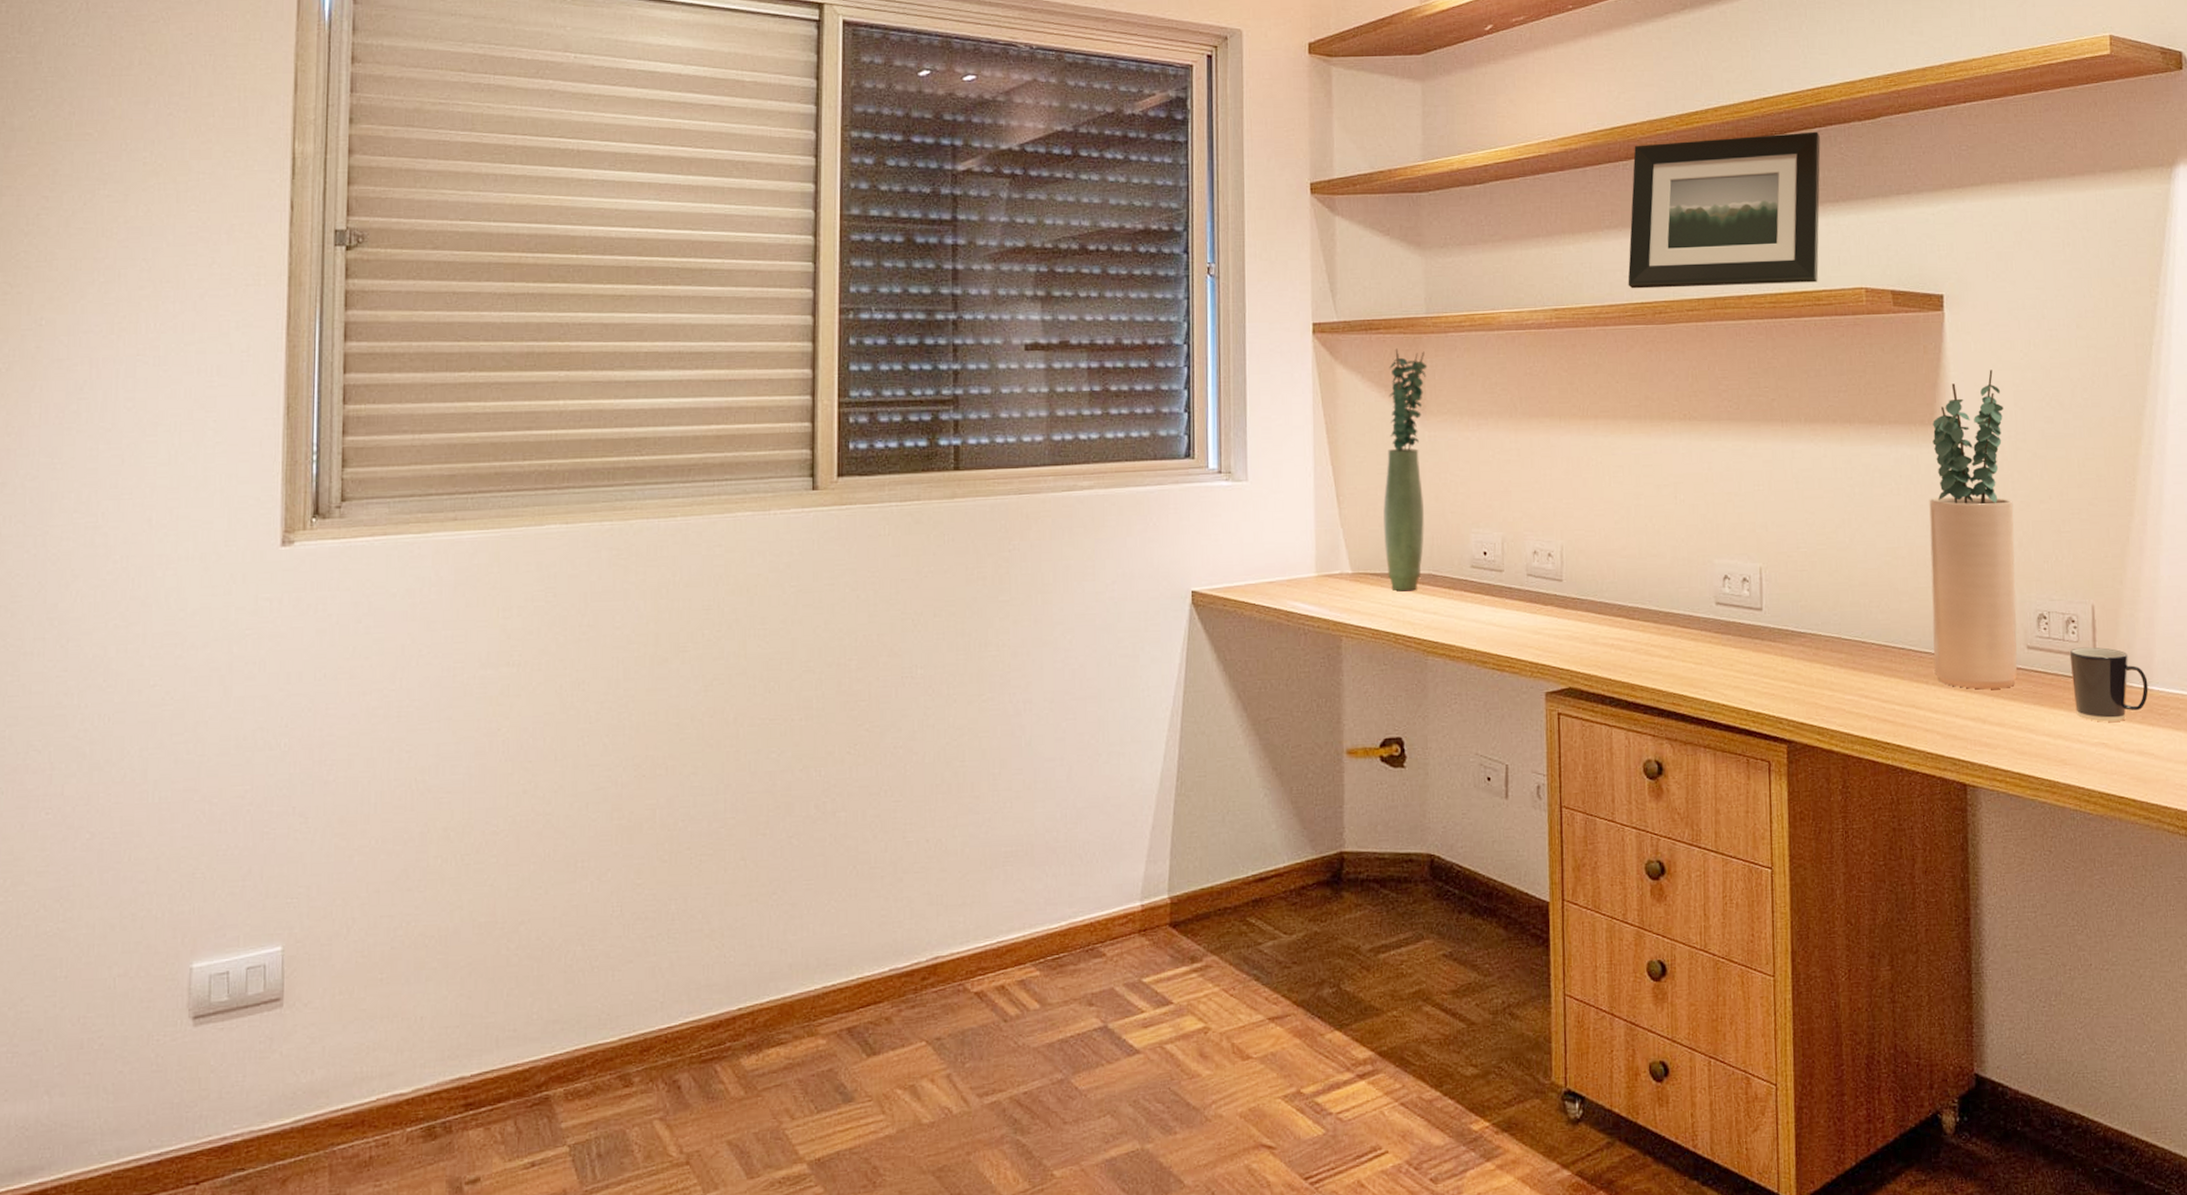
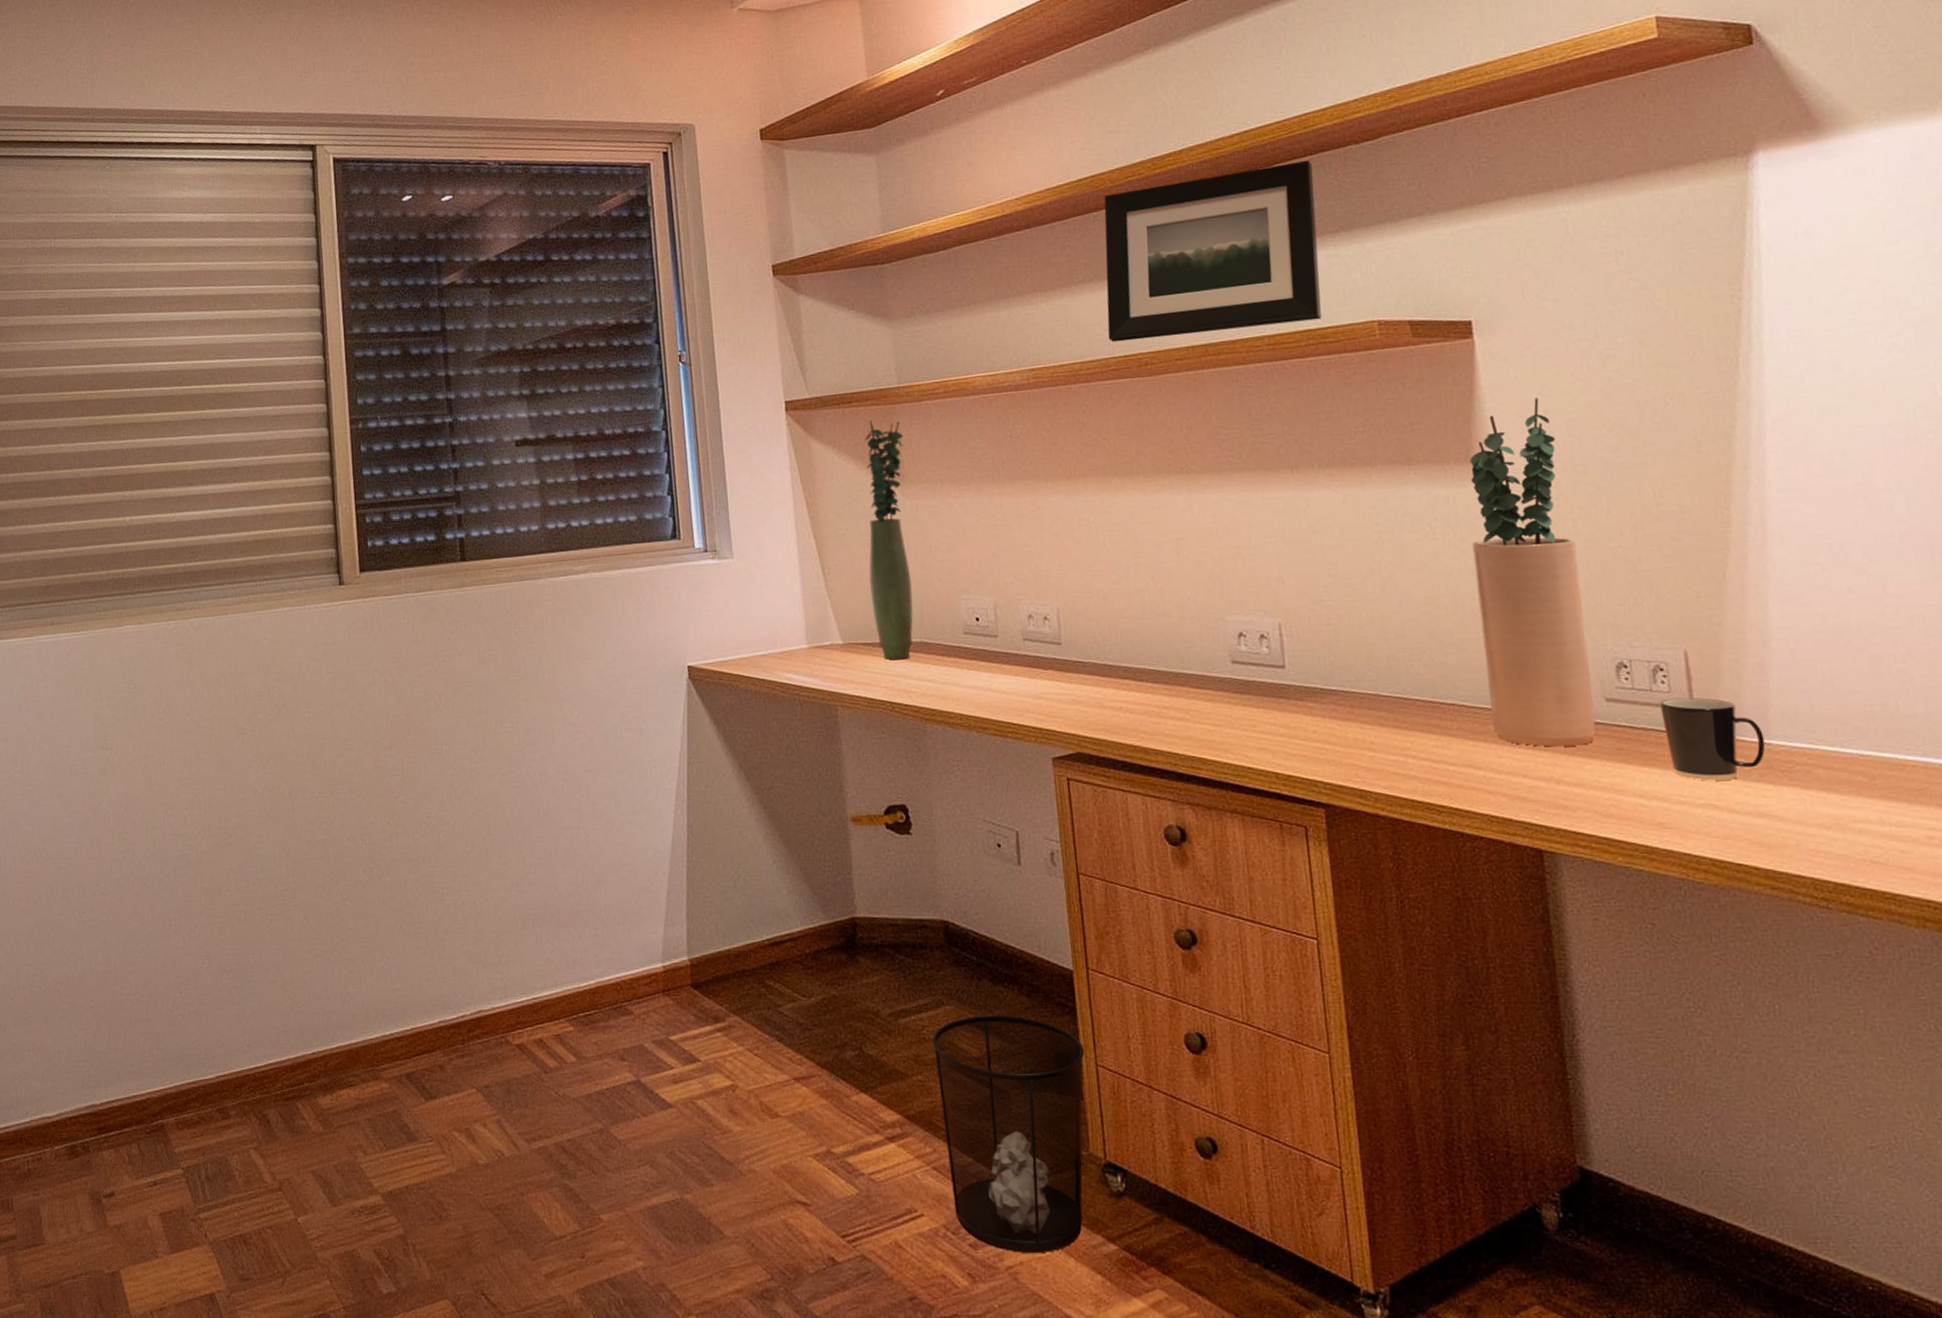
waste bin: none [1409,947,1554,1185] -> present [931,1014,1085,1253]

